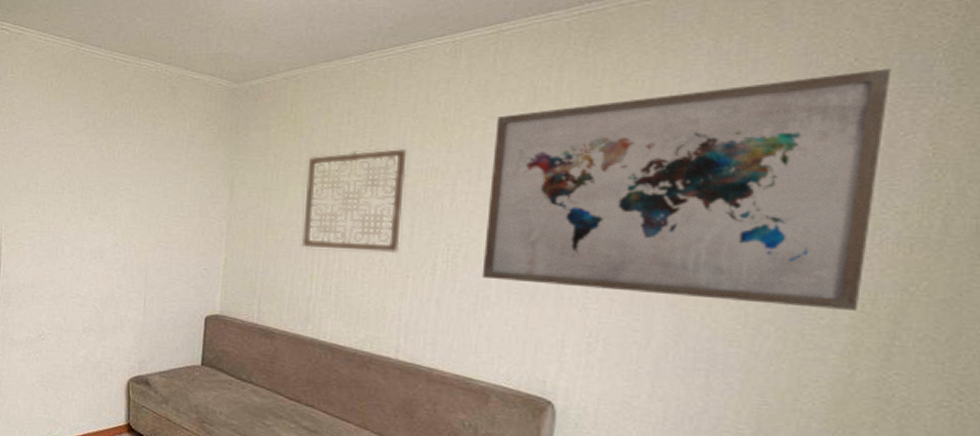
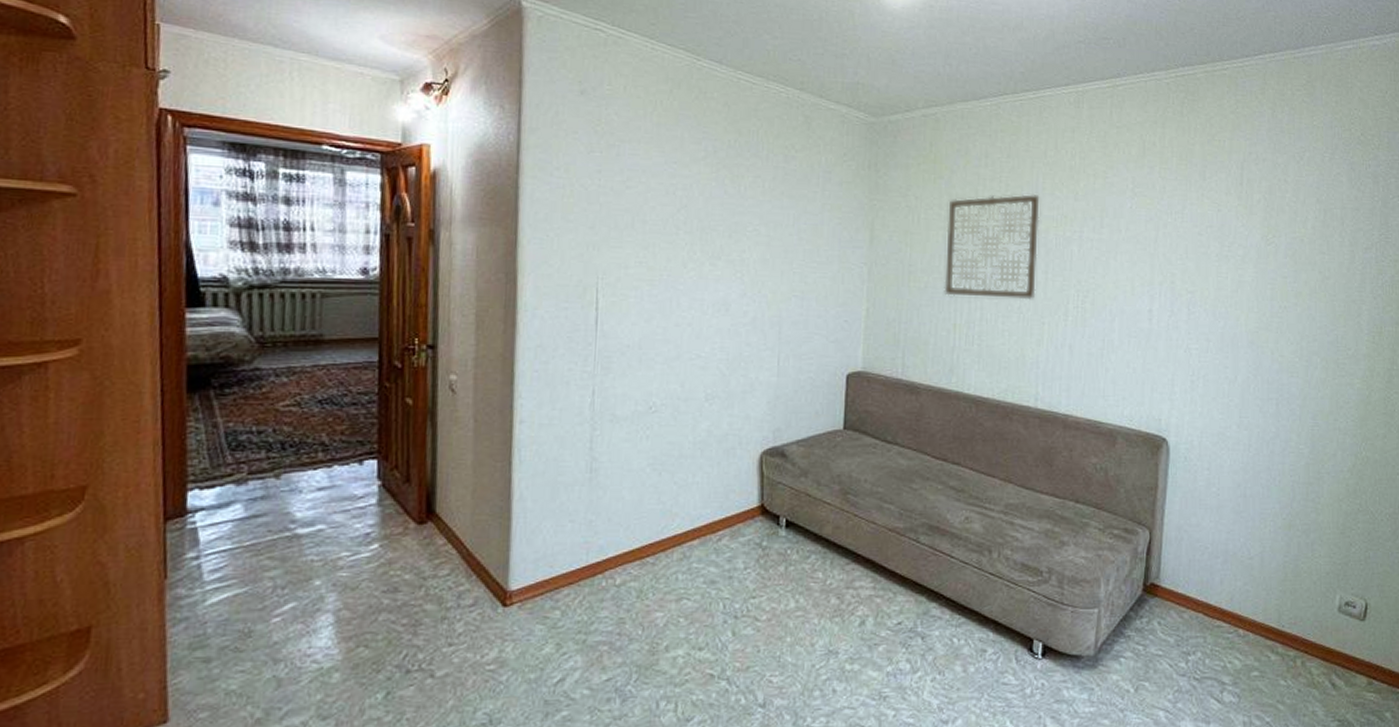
wall art: present [481,68,892,310] -> none [1106,143,1383,342]

